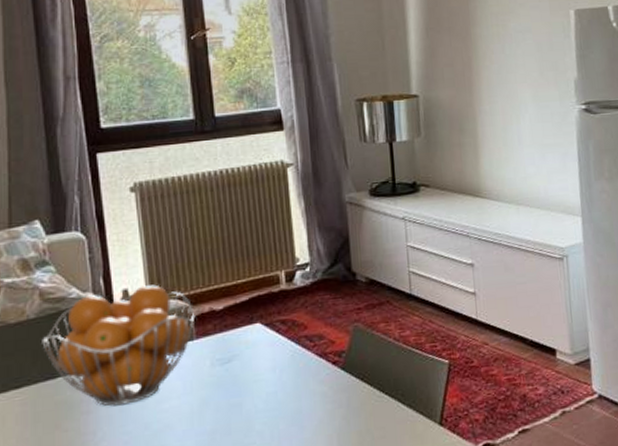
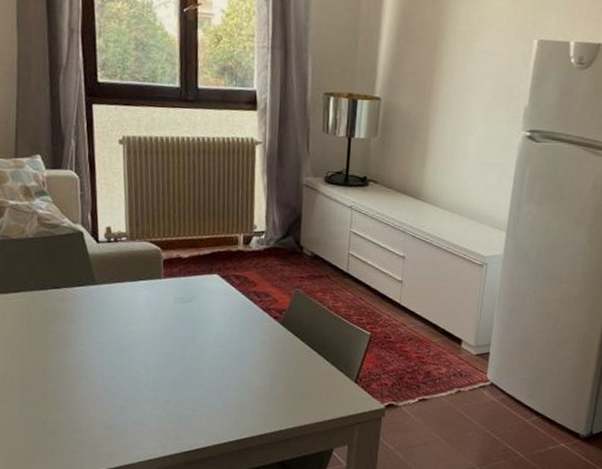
fruit basket: present [42,284,196,407] -> none [37,226,165,321]

